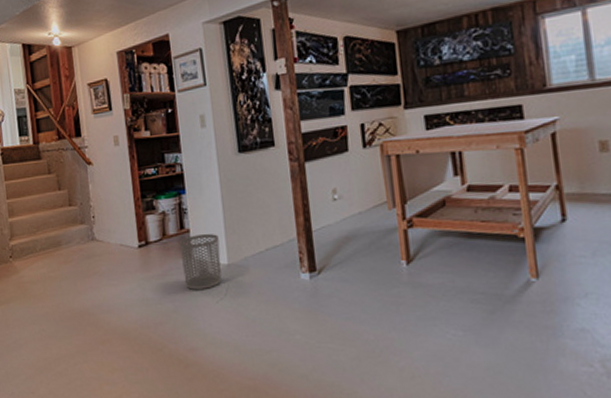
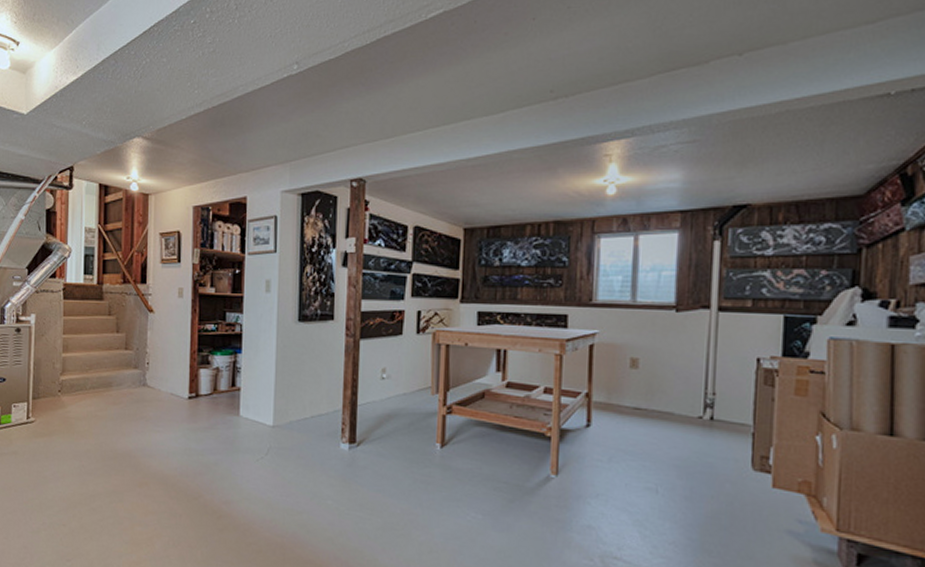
waste bin: present [179,234,222,290] -> none [228,394,268,447]

